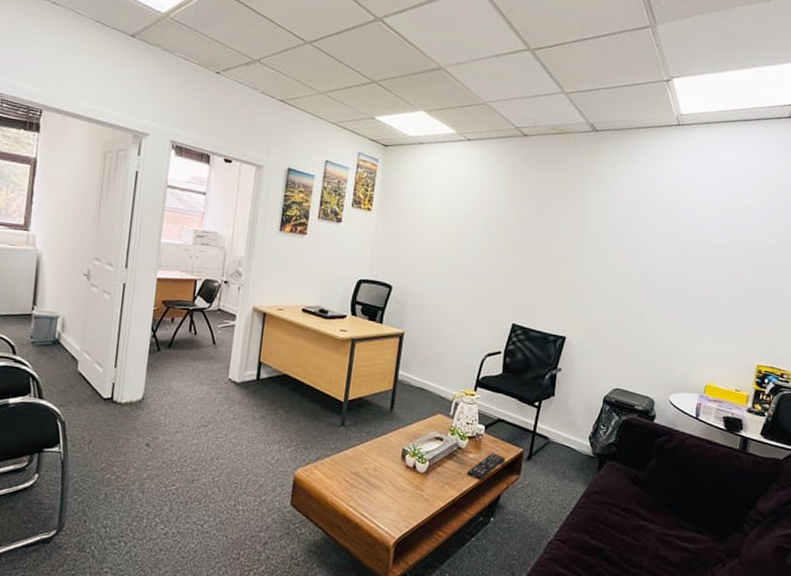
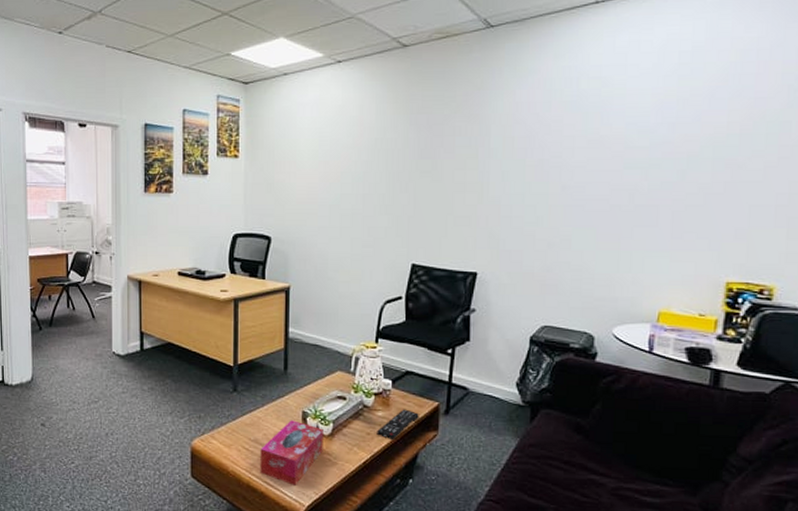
tissue box: none [357,456,420,518] -> present [260,420,323,485]

